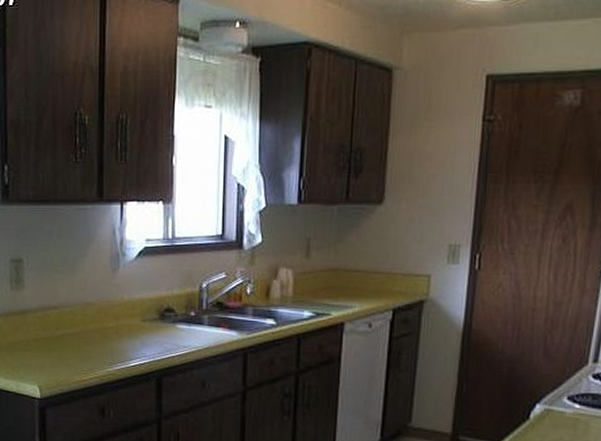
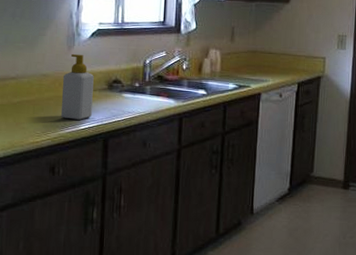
soap bottle: none [108,277,143,355] -> present [61,53,94,120]

